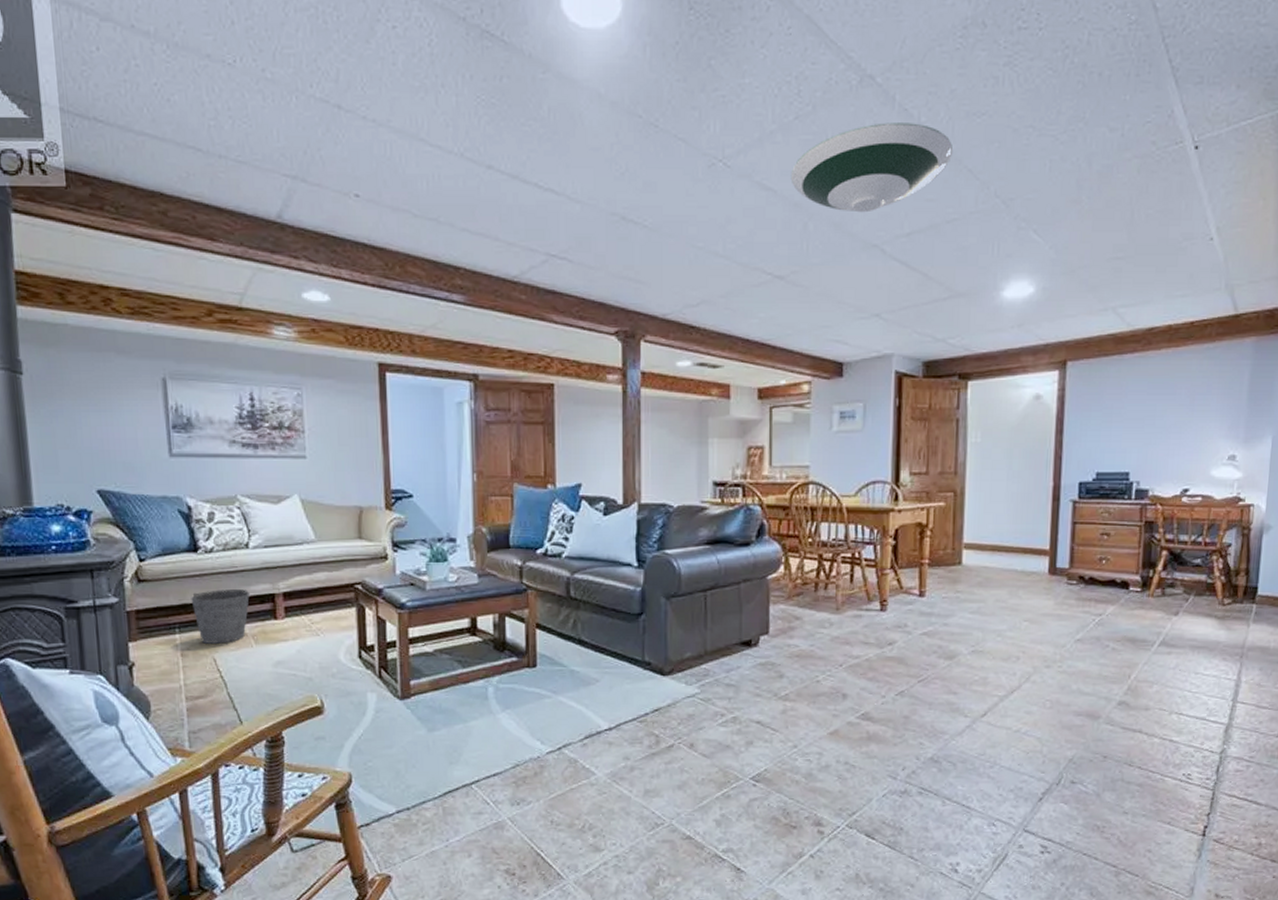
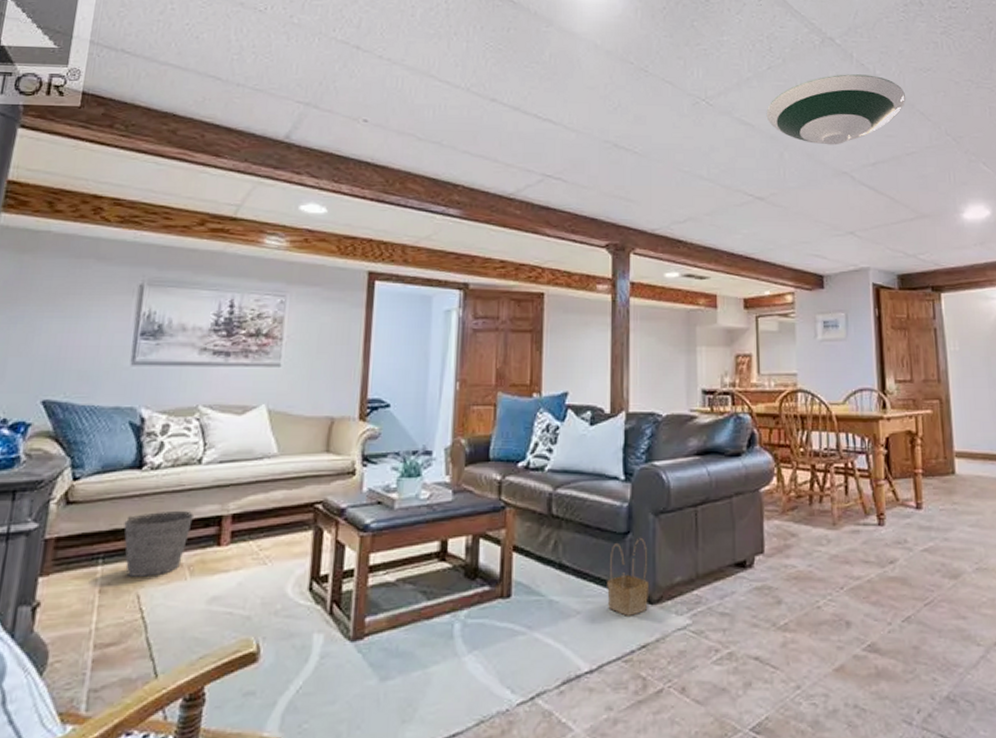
basket: none [623,618,662,685] -> present [607,537,650,616]

